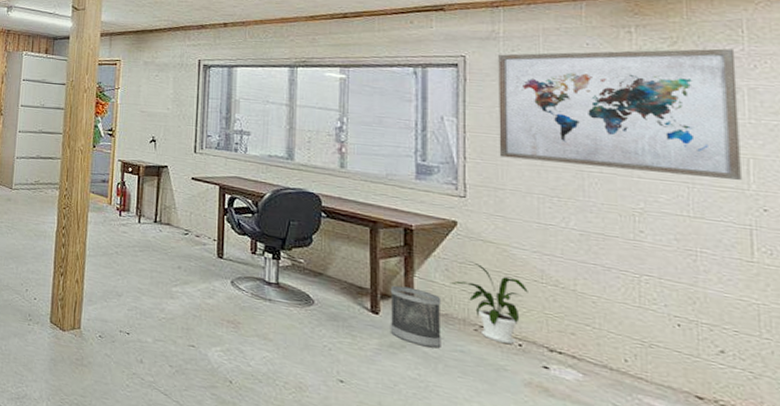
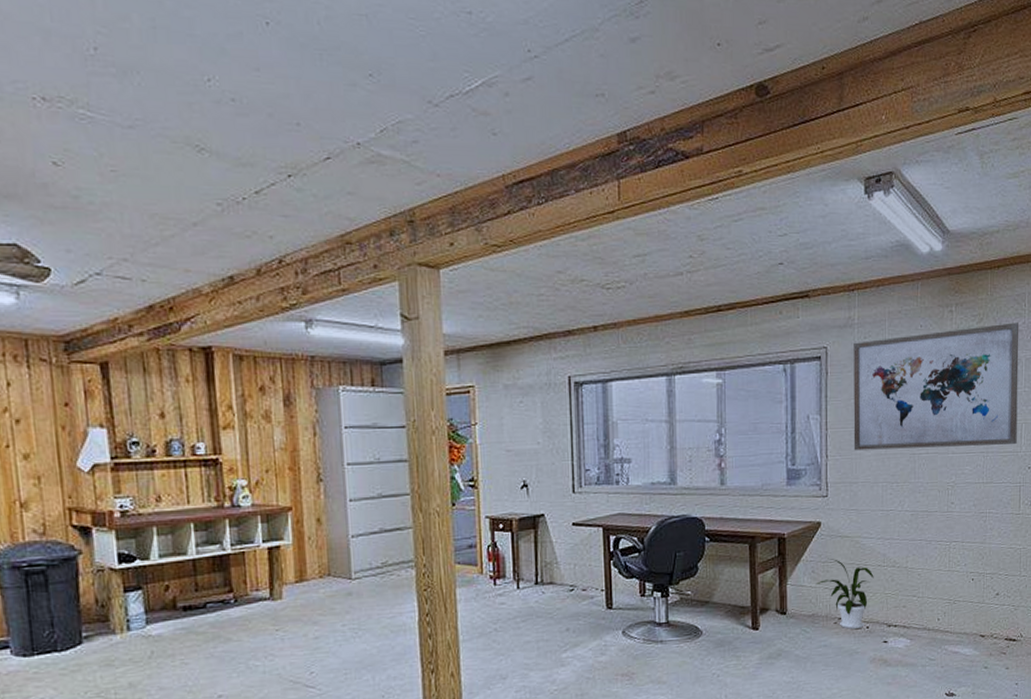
wastebasket: present [390,285,442,349] -> none [768,596,809,650]

